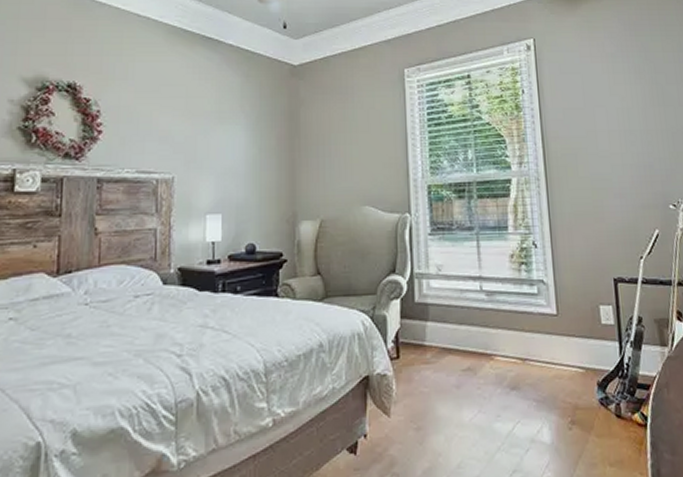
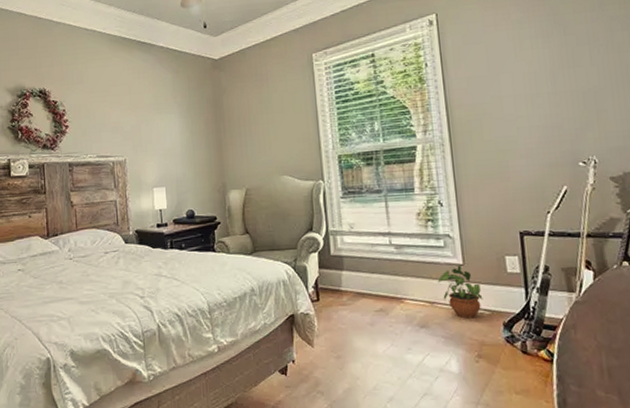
potted plant: none [530,315,577,378] -> present [437,265,483,319]

